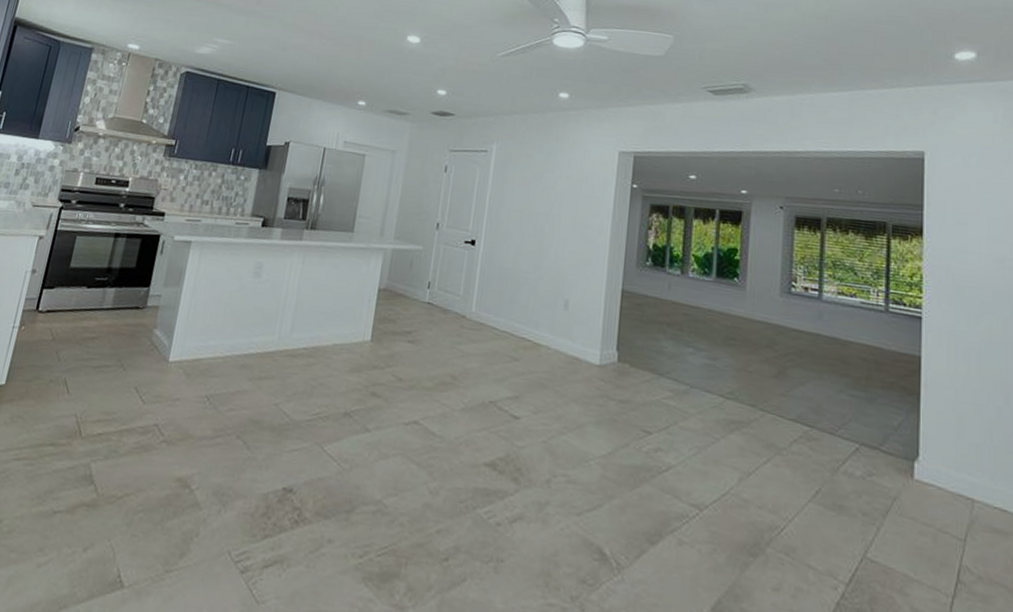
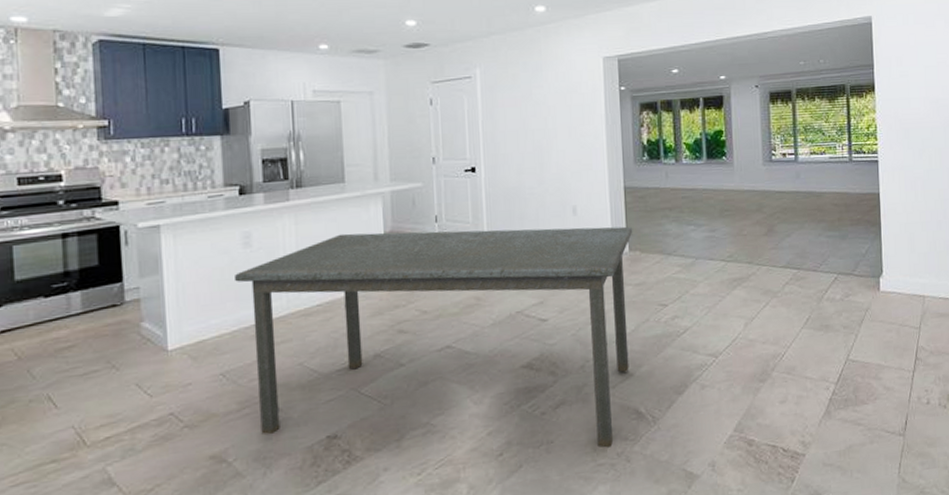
dining table: none [226,281,625,587] -> present [235,226,633,448]

